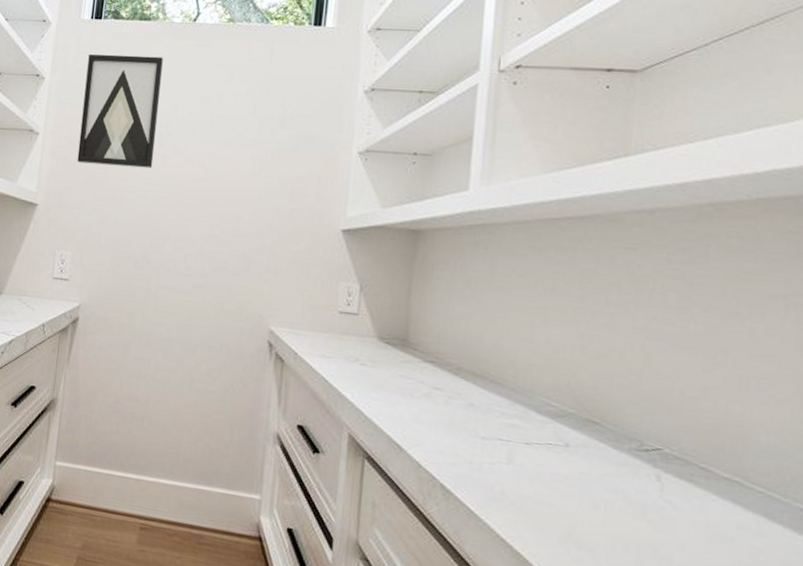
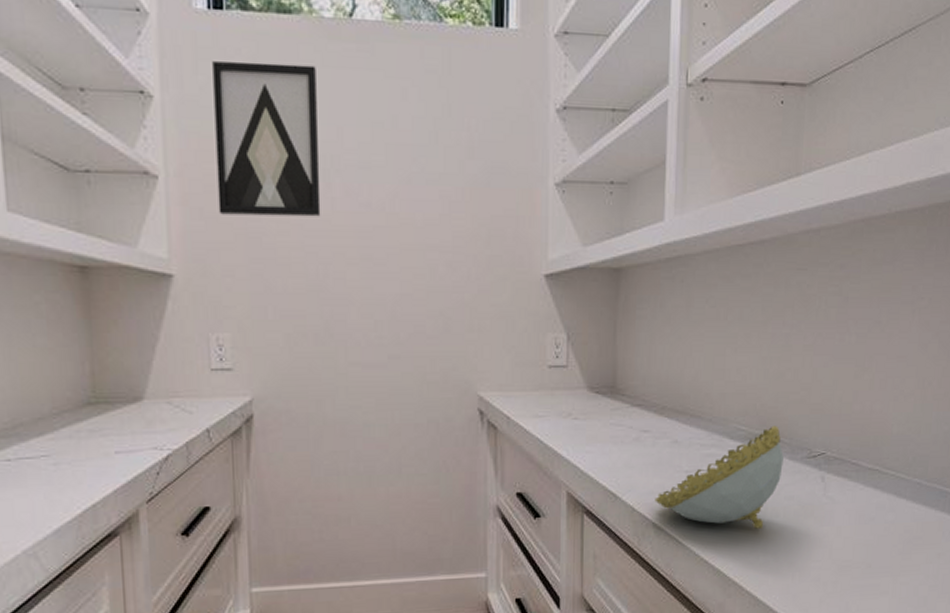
decorative bowl: none [444,407,605,518] -> present [655,425,784,529]

